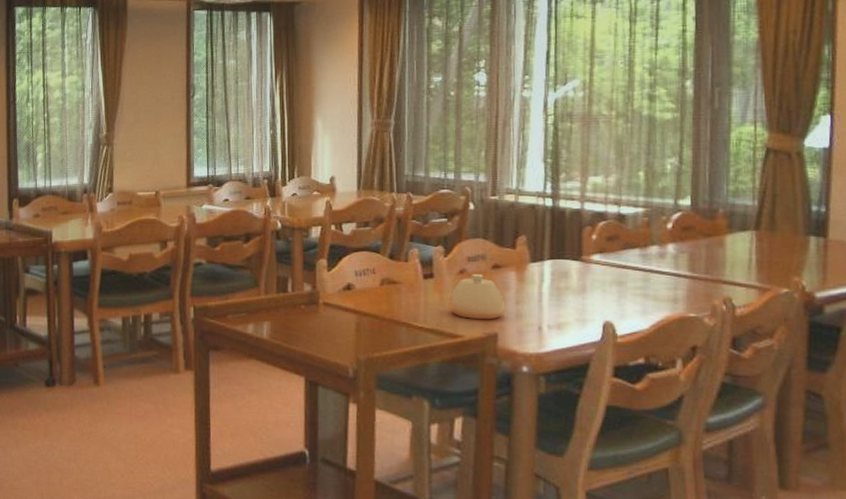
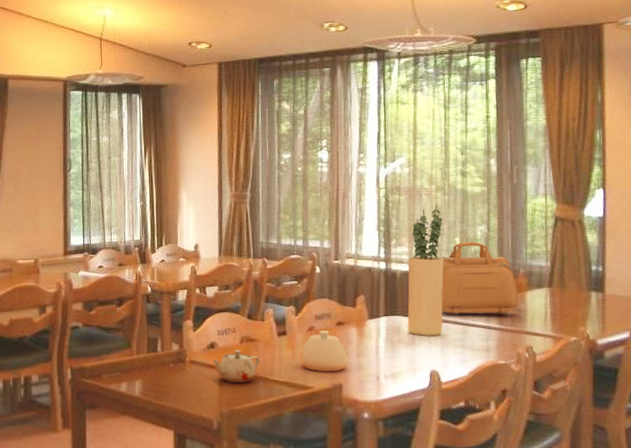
teapot: none [348,292,404,328] -> present [212,350,261,383]
vase: none [577,131,625,284] -> present [407,203,445,337]
handbag: none [619,175,716,260] -> present [441,241,519,314]

